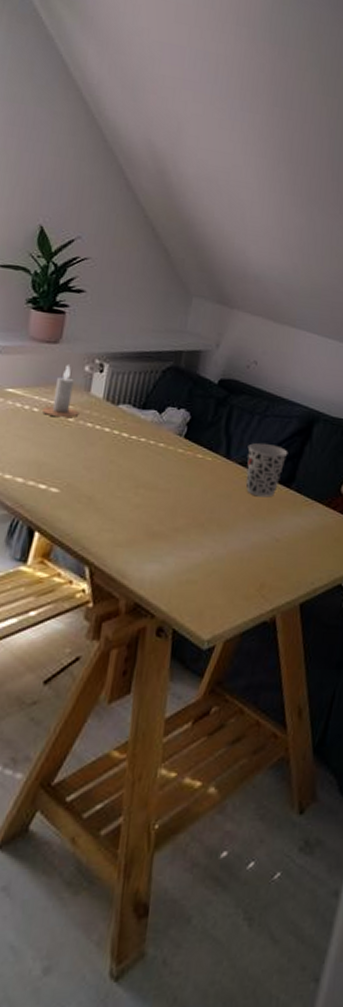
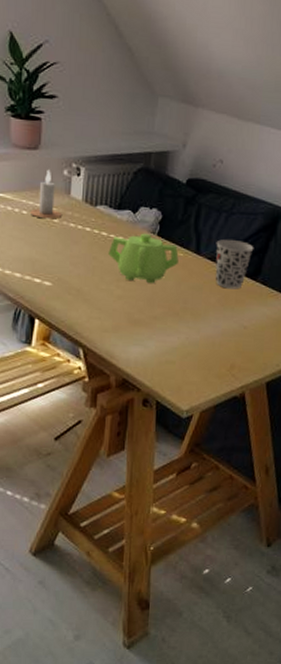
teapot: none [128,435,207,490] -> present [108,233,179,283]

